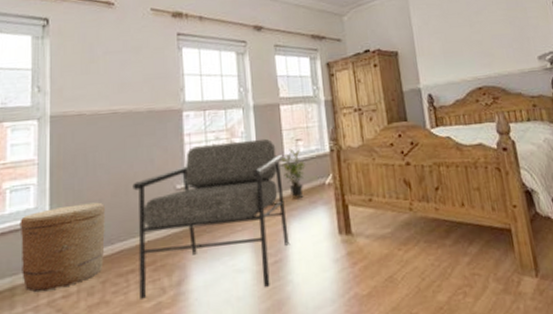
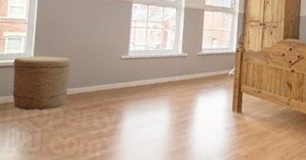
armchair: present [132,138,289,301] -> none [88,30,201,138]
potted plant: present [281,147,306,200] -> none [199,44,216,81]

